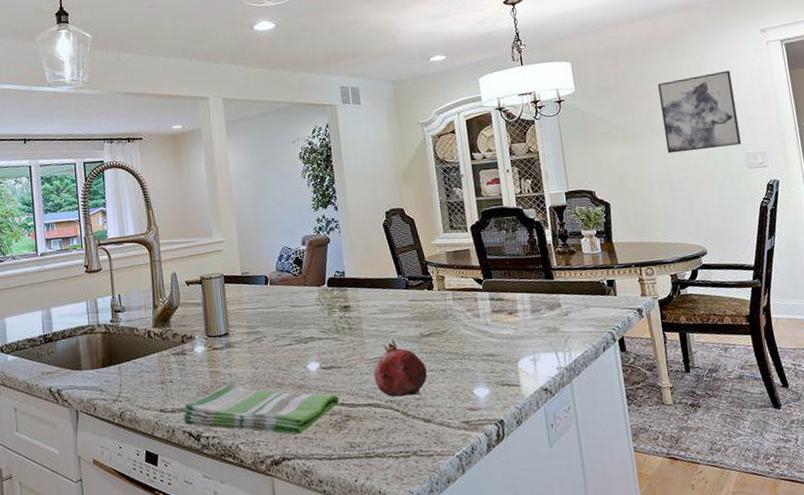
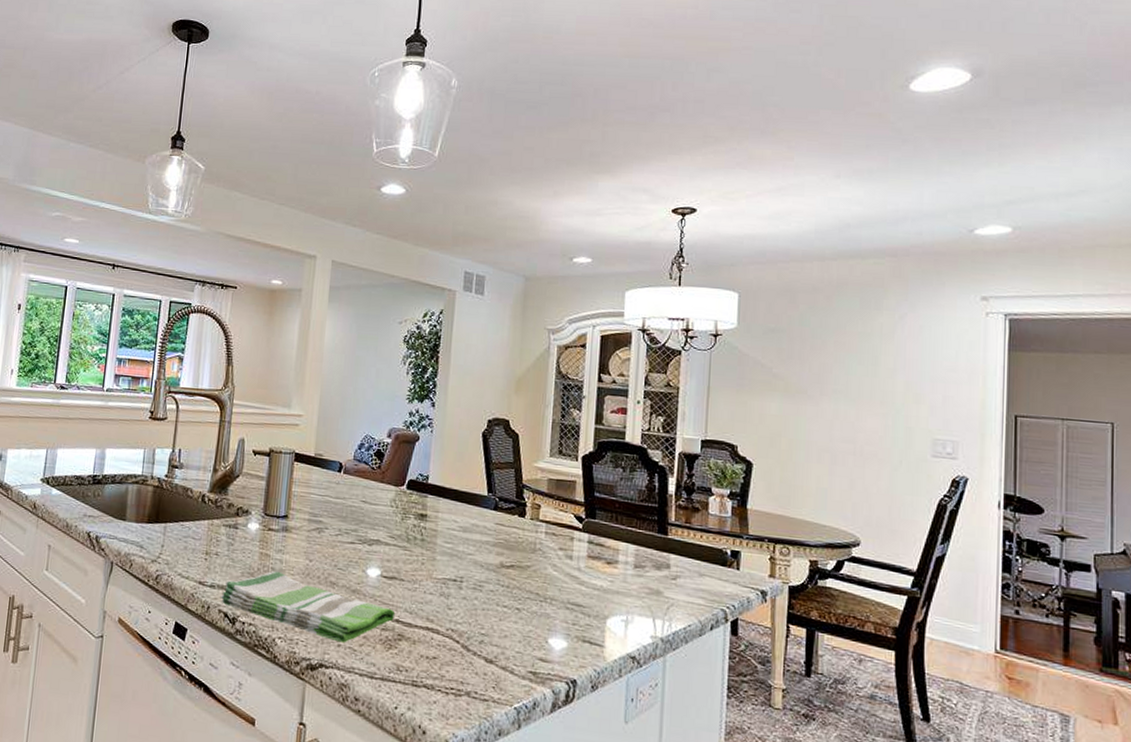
fruit: present [373,339,427,397] -> none [438,562,500,631]
wall art: present [657,70,742,154] -> none [835,336,933,427]

